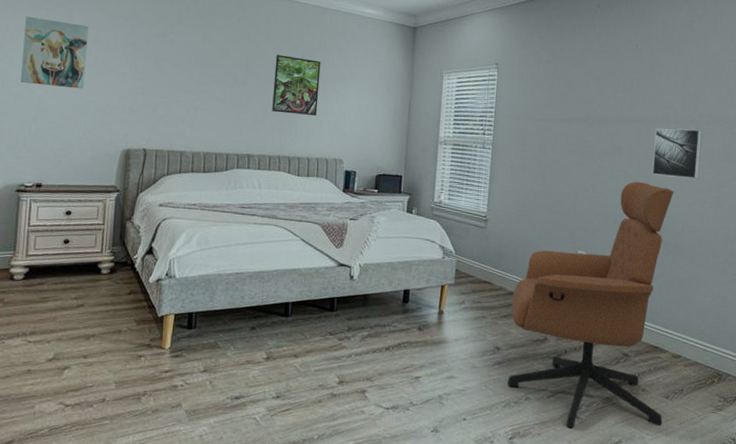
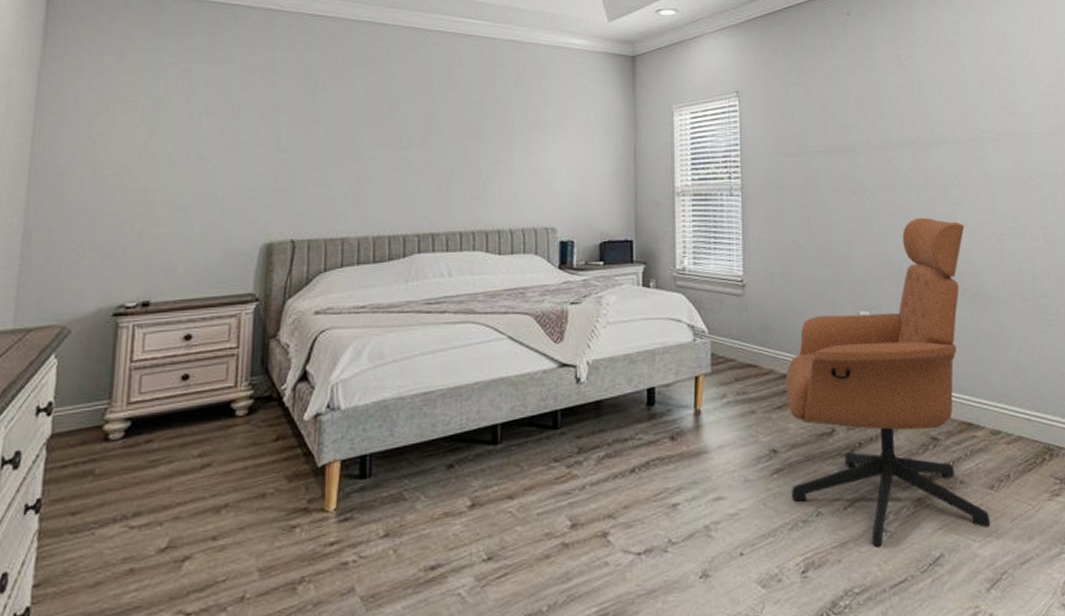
wall art: present [21,16,89,89] -> none [120,82,213,170]
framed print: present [272,55,321,116] -> none [460,104,520,176]
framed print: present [651,128,702,180] -> none [933,147,991,208]

